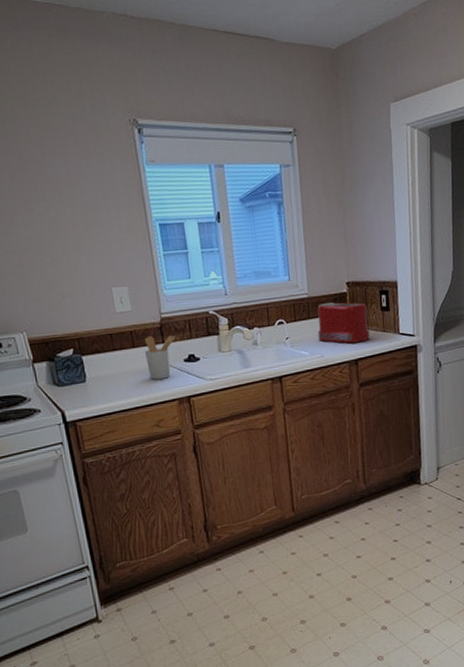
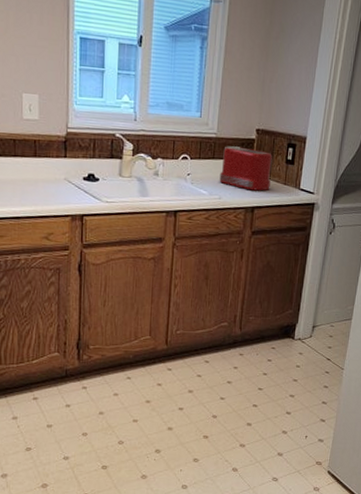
utensil holder: present [145,335,176,380] -> none [45,148,79,193]

